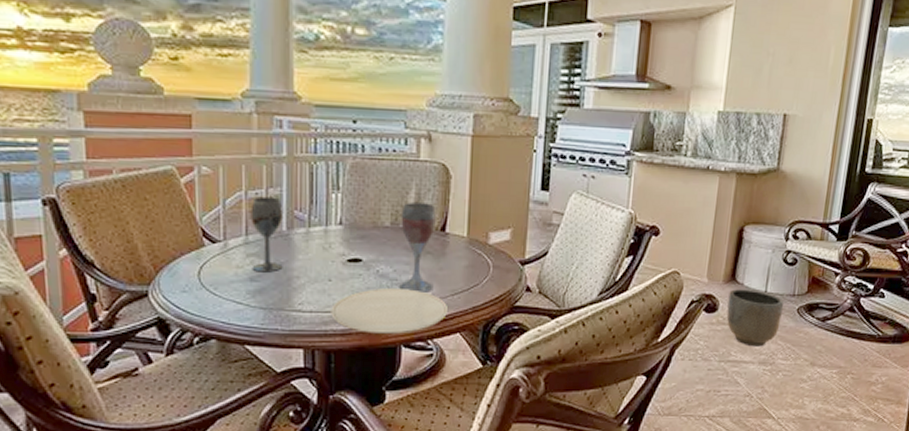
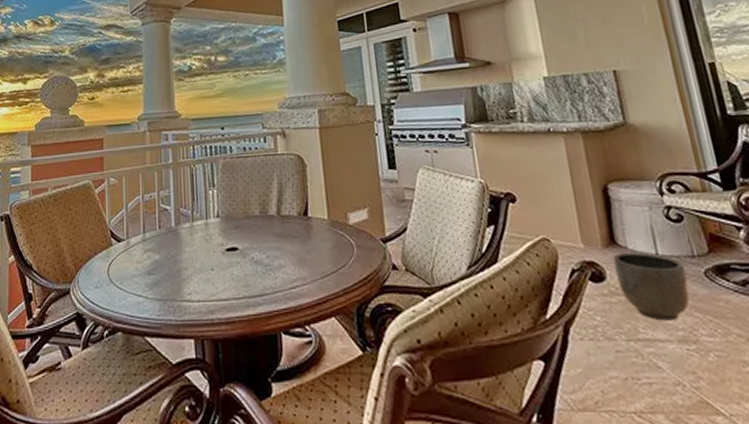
wine glass: present [250,196,284,273] -> none [146,197,173,266]
plate: present [331,289,449,335] -> none [215,274,321,322]
cup: present [399,202,436,292] -> none [267,191,304,277]

